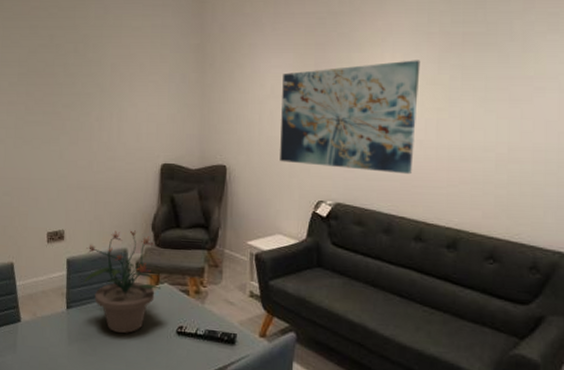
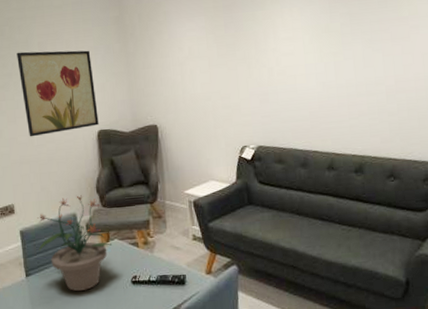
wall art: none [87,71,165,162] -> present [16,50,99,137]
wall art: present [280,60,421,175] -> none [198,12,319,116]

